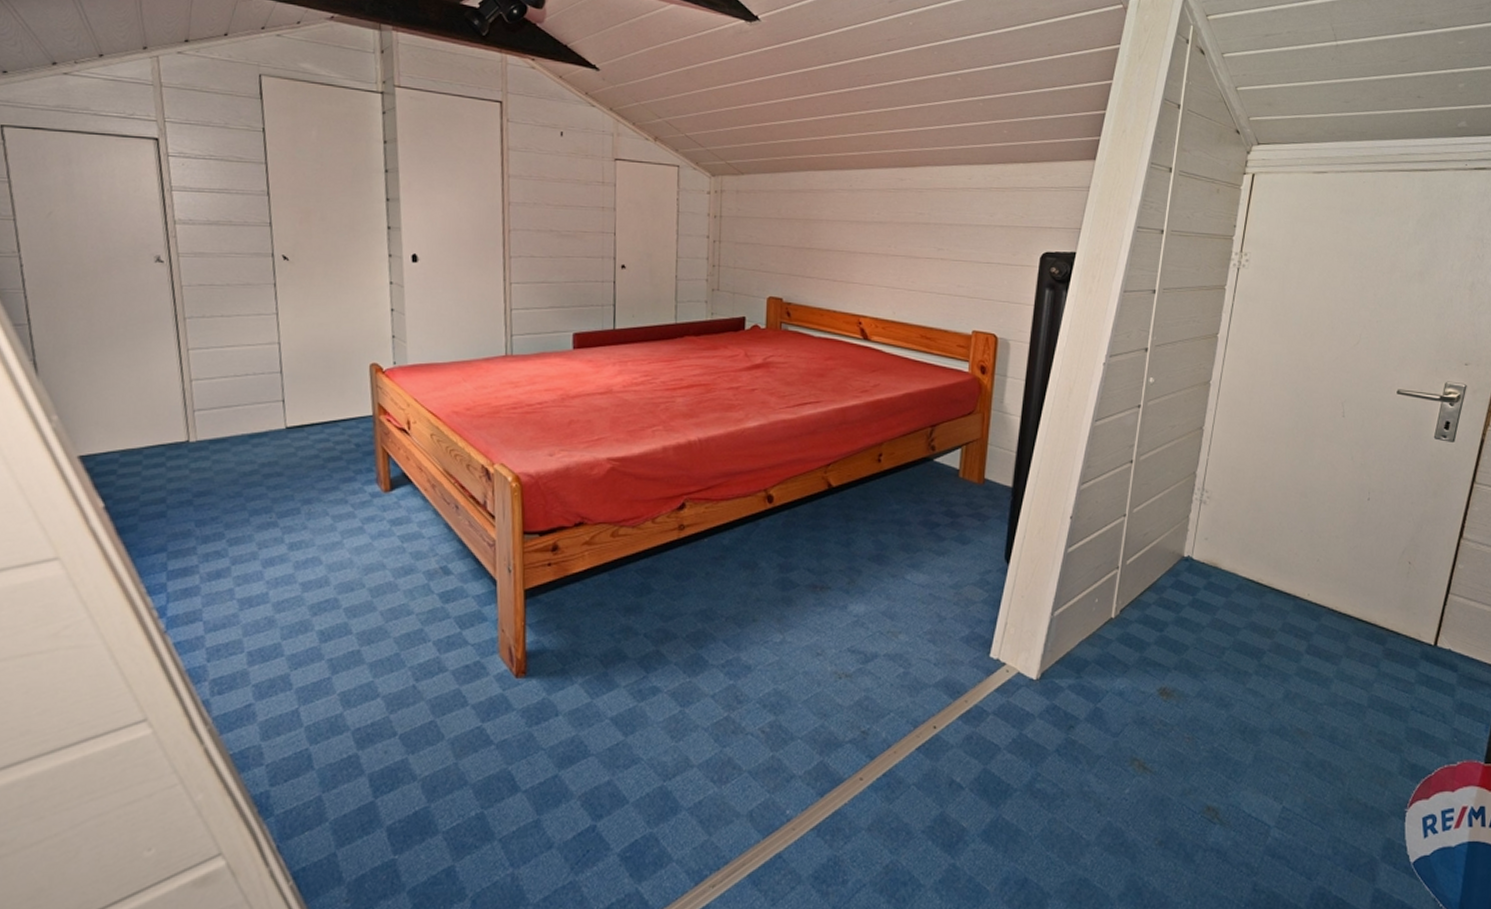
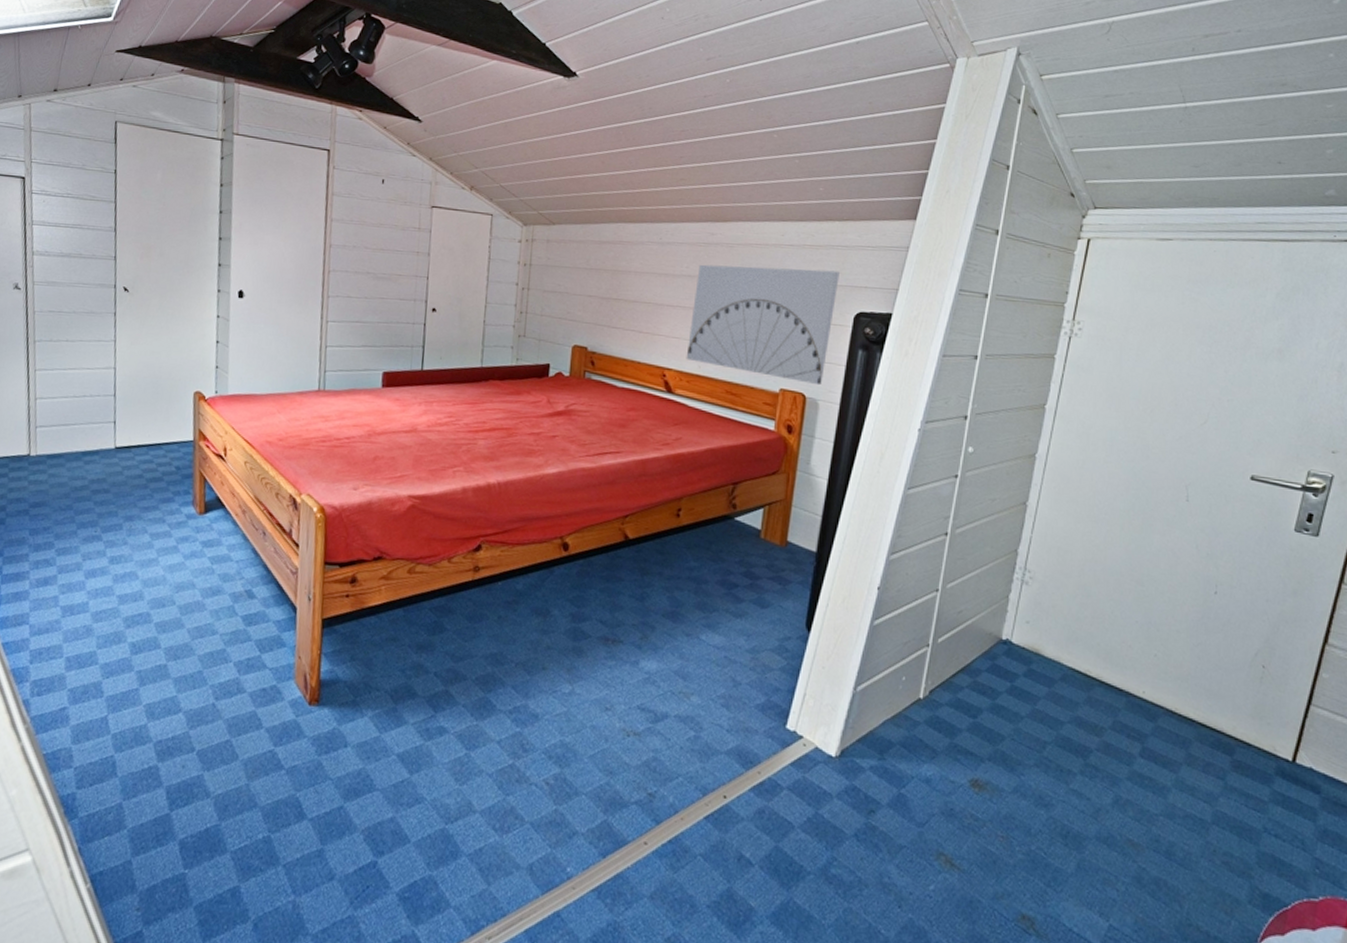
wall art: none [880,210,1025,326] -> present [686,264,840,386]

